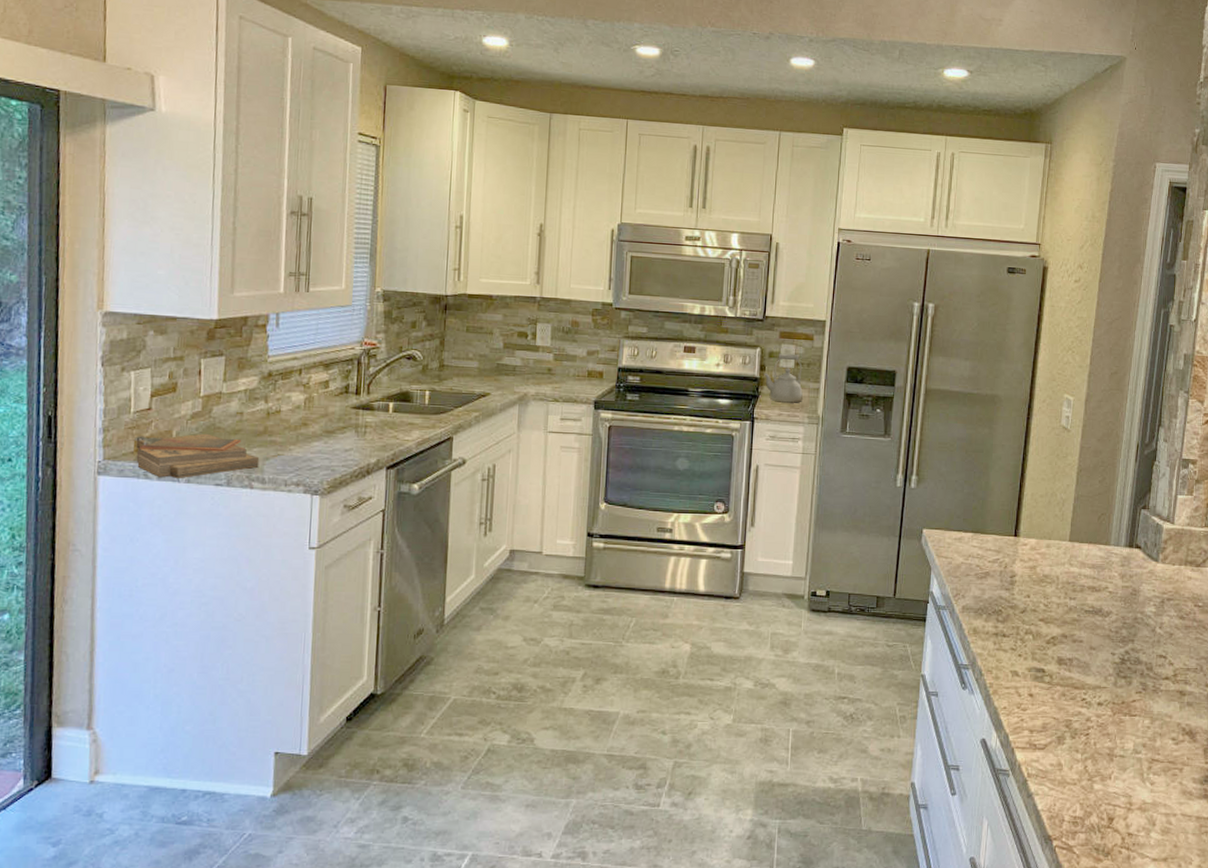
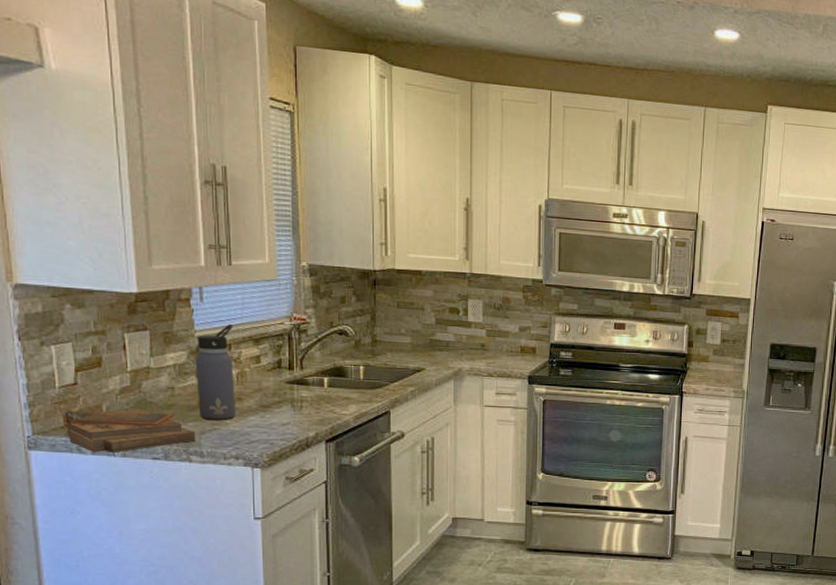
water bottle: none [264,350,306,447] -> present [195,324,236,421]
kettle: present [764,353,804,403] -> none [692,330,730,378]

